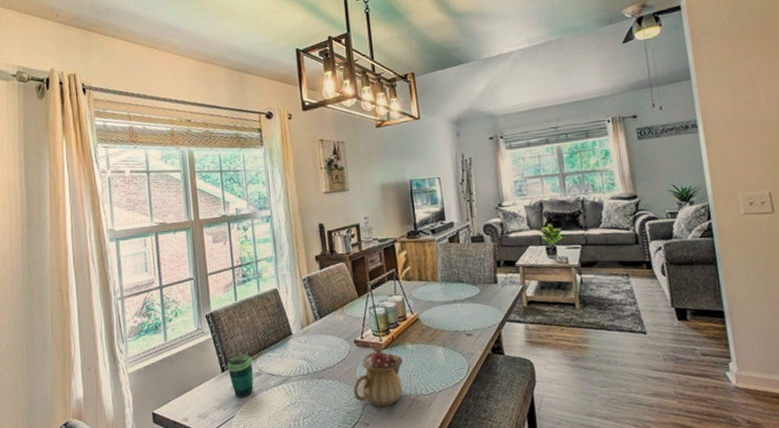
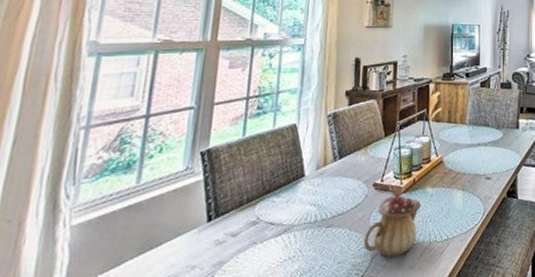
cup: present [226,354,254,398] -> none [215,199,251,253]

